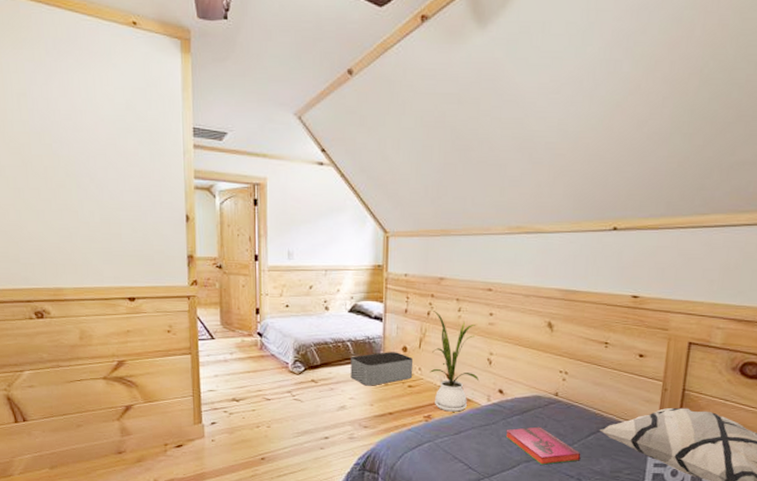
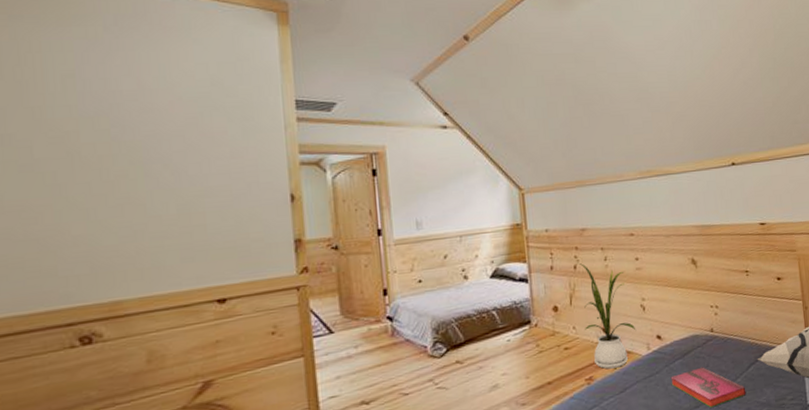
storage bin: present [350,352,414,386] -> none [498,313,568,357]

